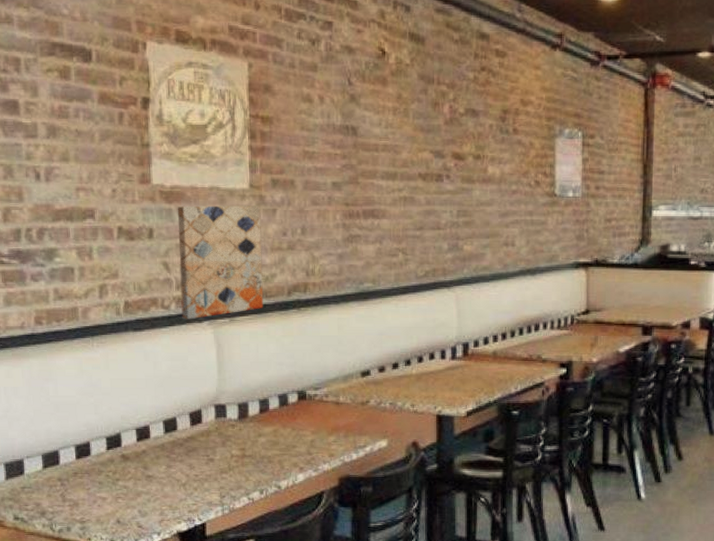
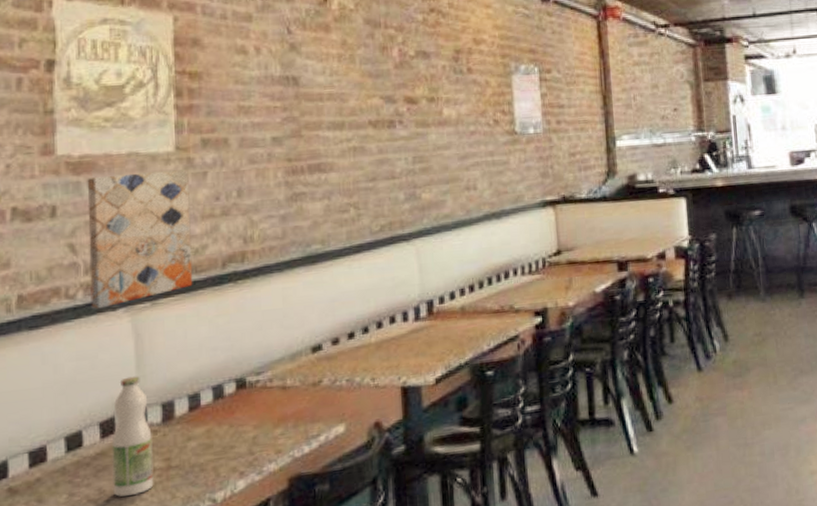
juice bottle: none [199,379,232,473] -> present [111,376,154,497]

